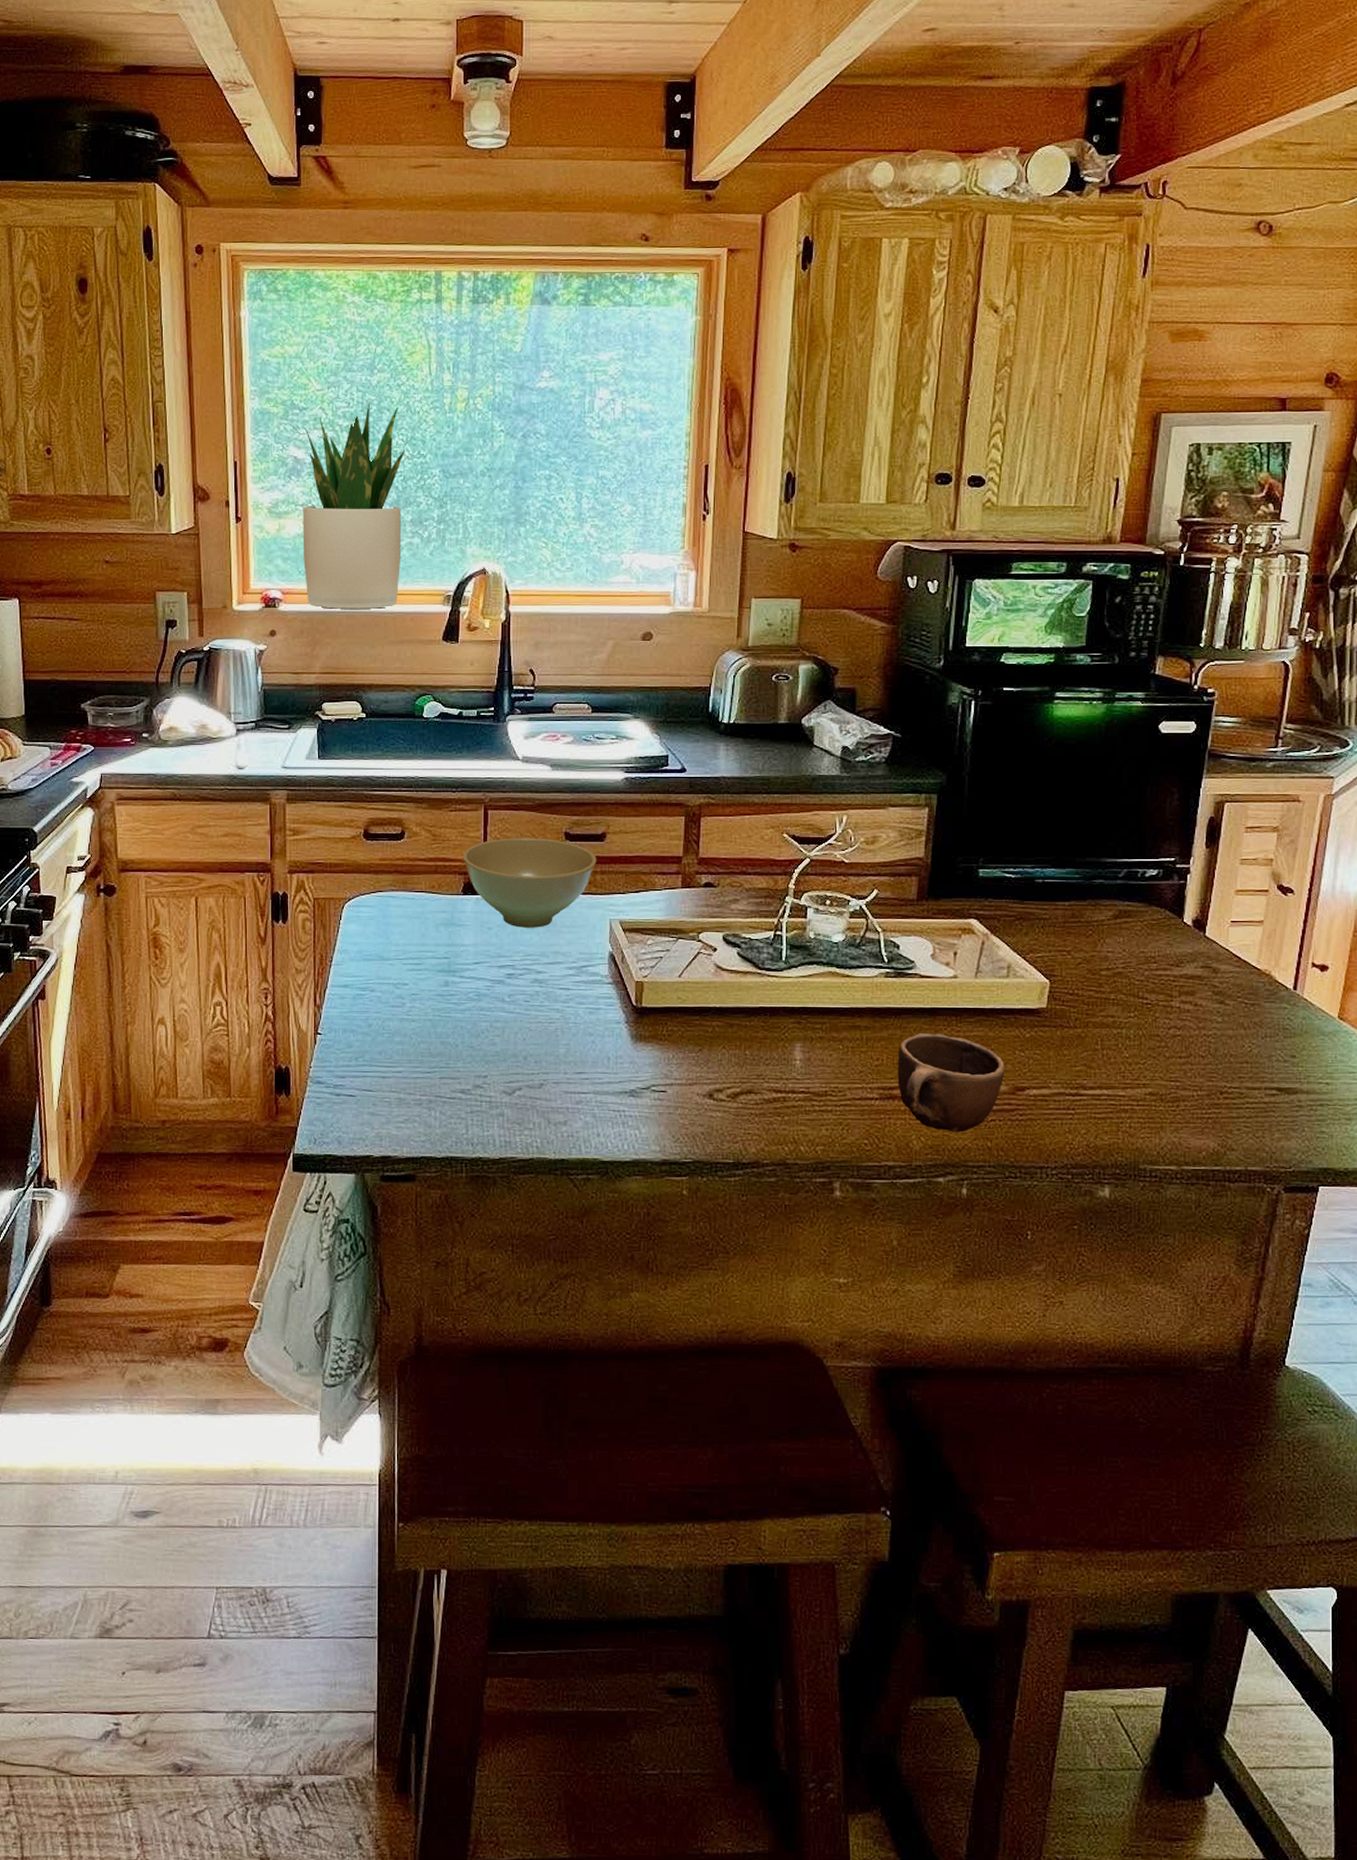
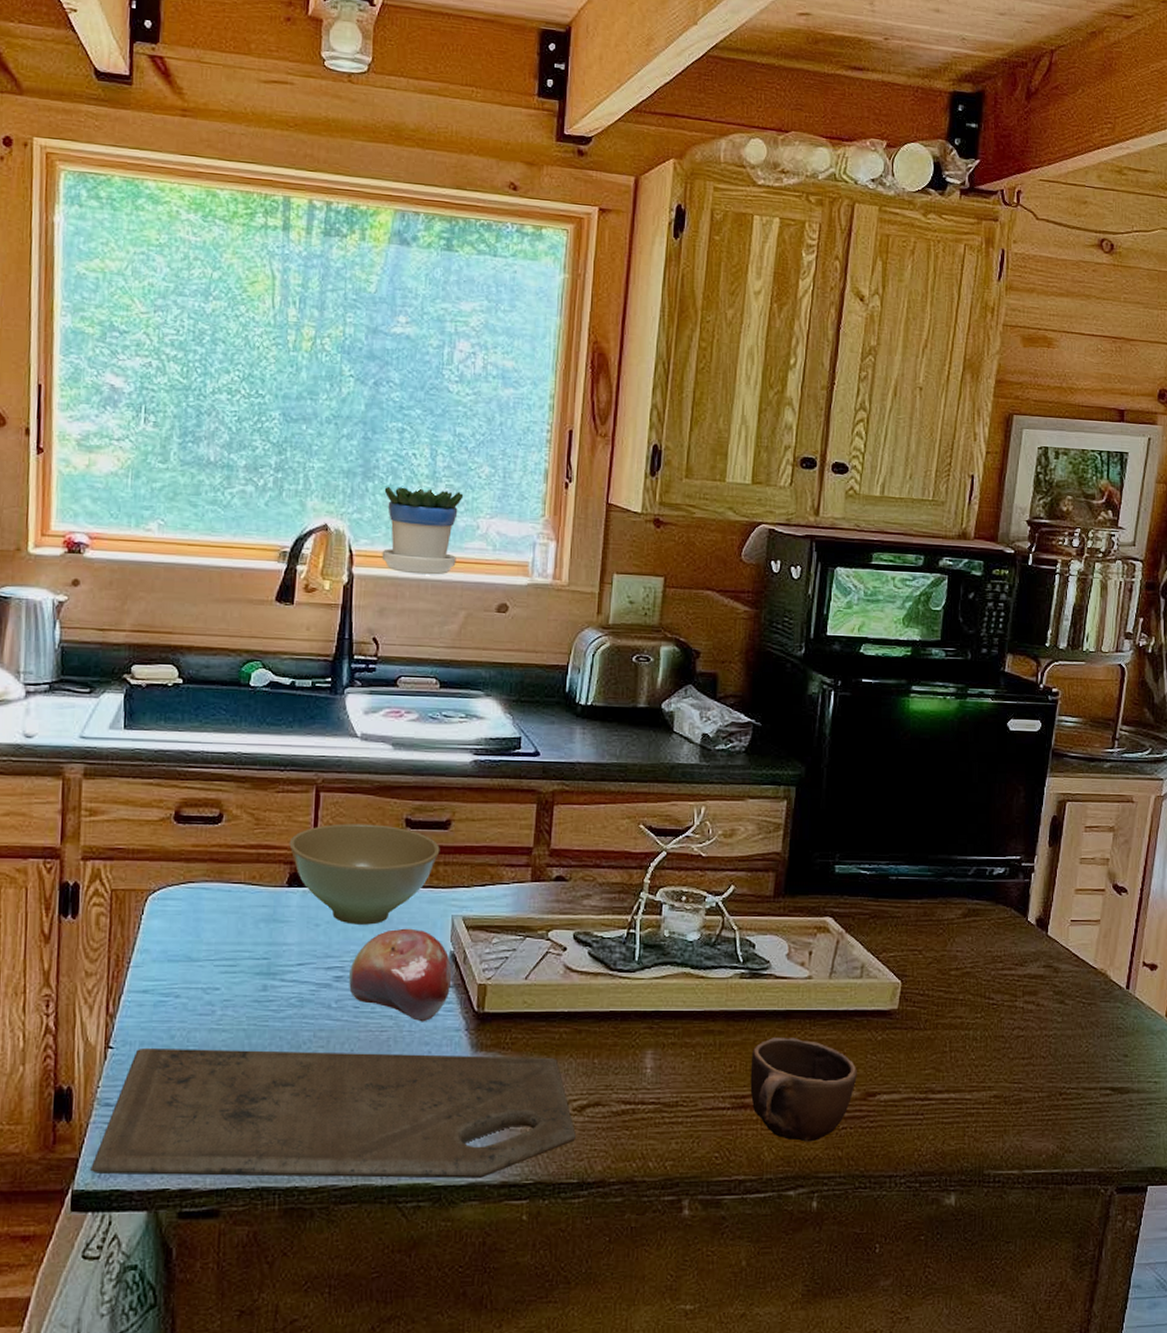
planter: present [302,403,406,609] -> none [116,333,242,562]
cutting board: none [307,1034,731,1155] -> present [90,1047,577,1179]
fruit: none [519,931,612,1015] -> present [348,928,452,1022]
flowerpot: none [535,529,608,609] -> present [382,486,464,575]

